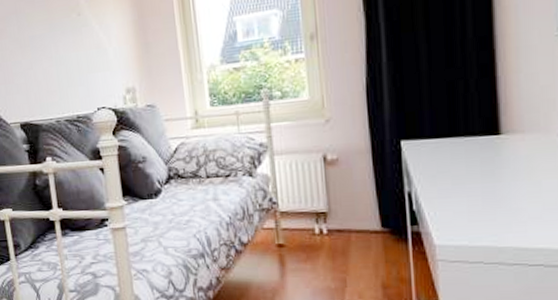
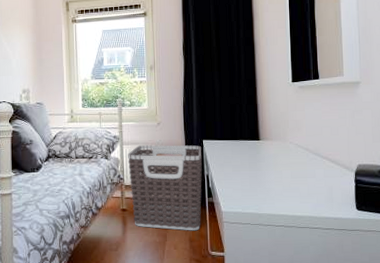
clothes hamper: none [282,149,401,274] -> present [128,145,202,231]

